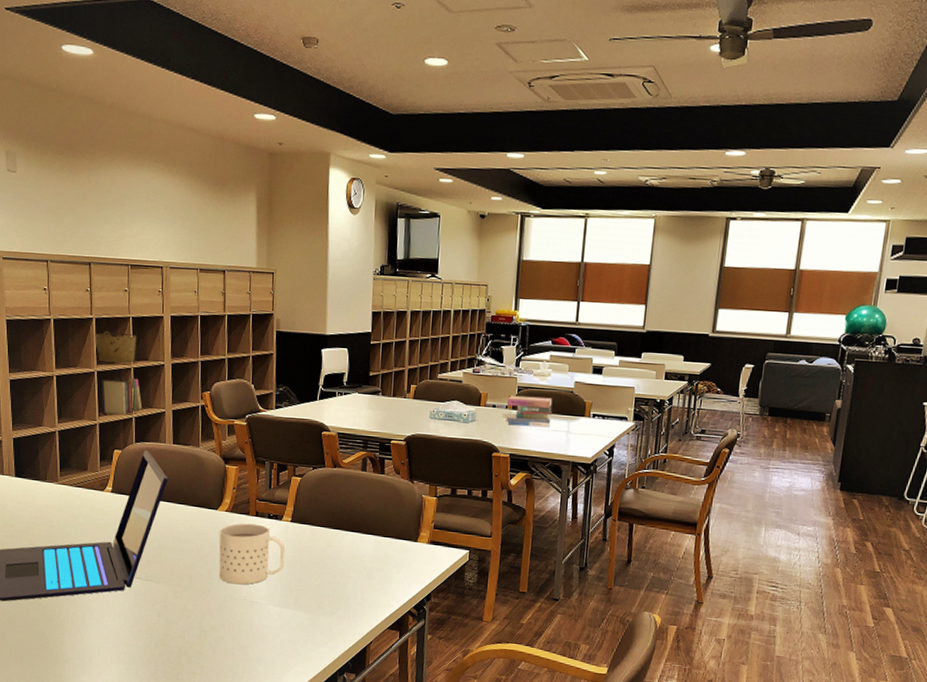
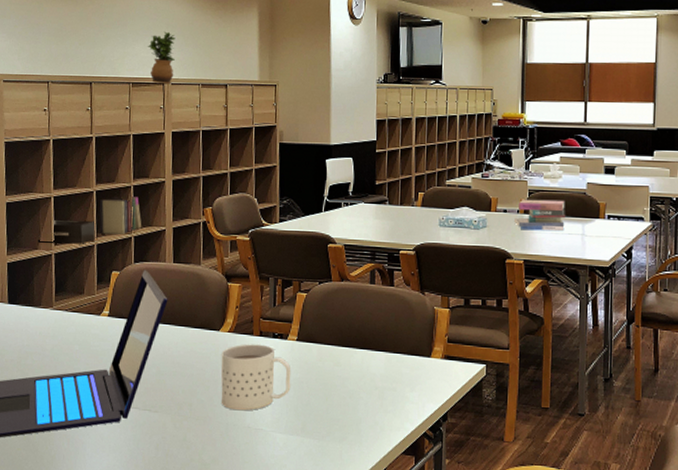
box: none [41,399,97,423] -> present [37,220,96,244]
basket: present [94,331,137,364] -> none [93,150,138,182]
potted plant: none [146,213,174,268] -> present [148,31,176,84]

